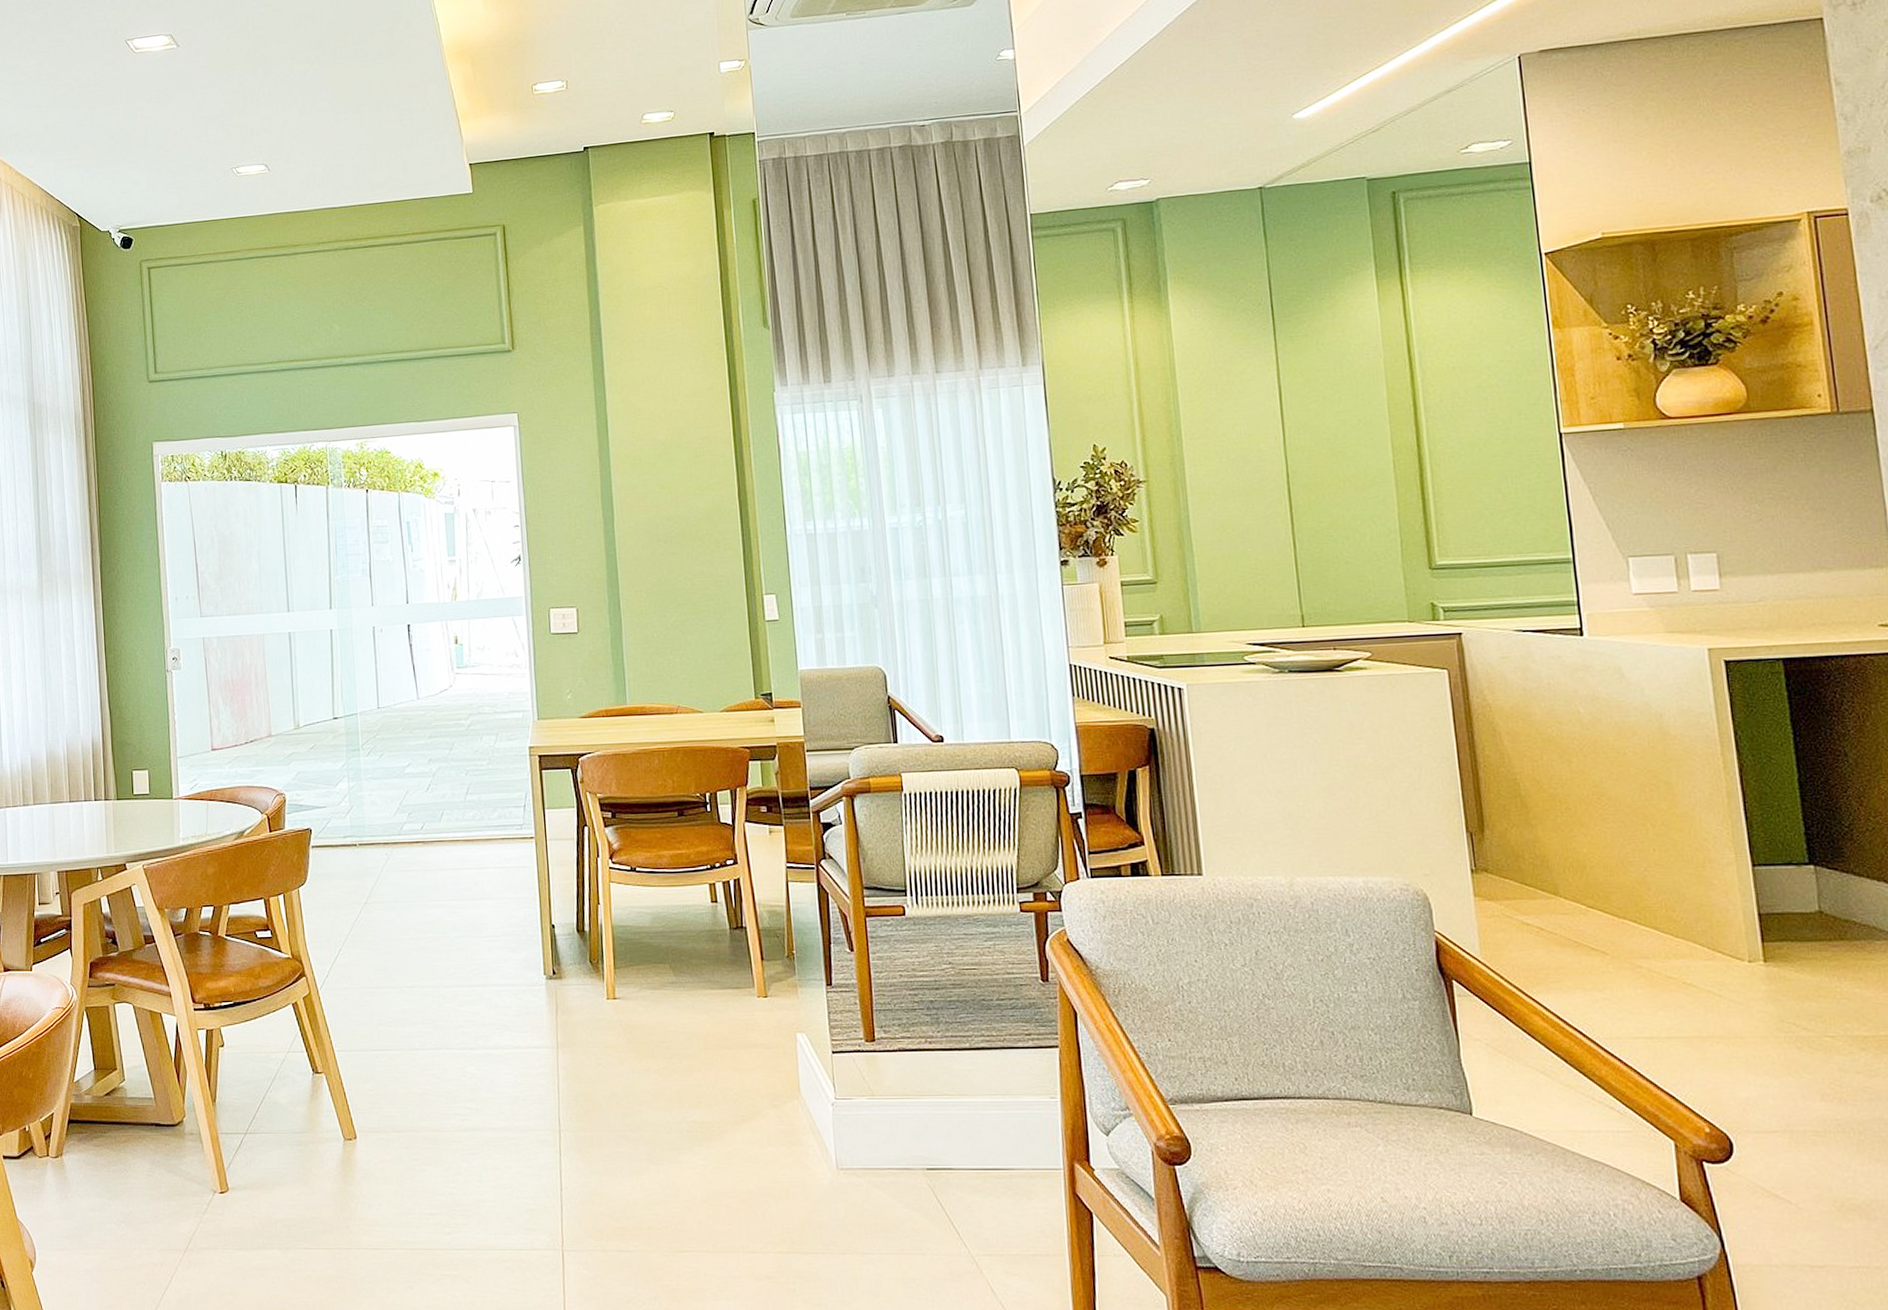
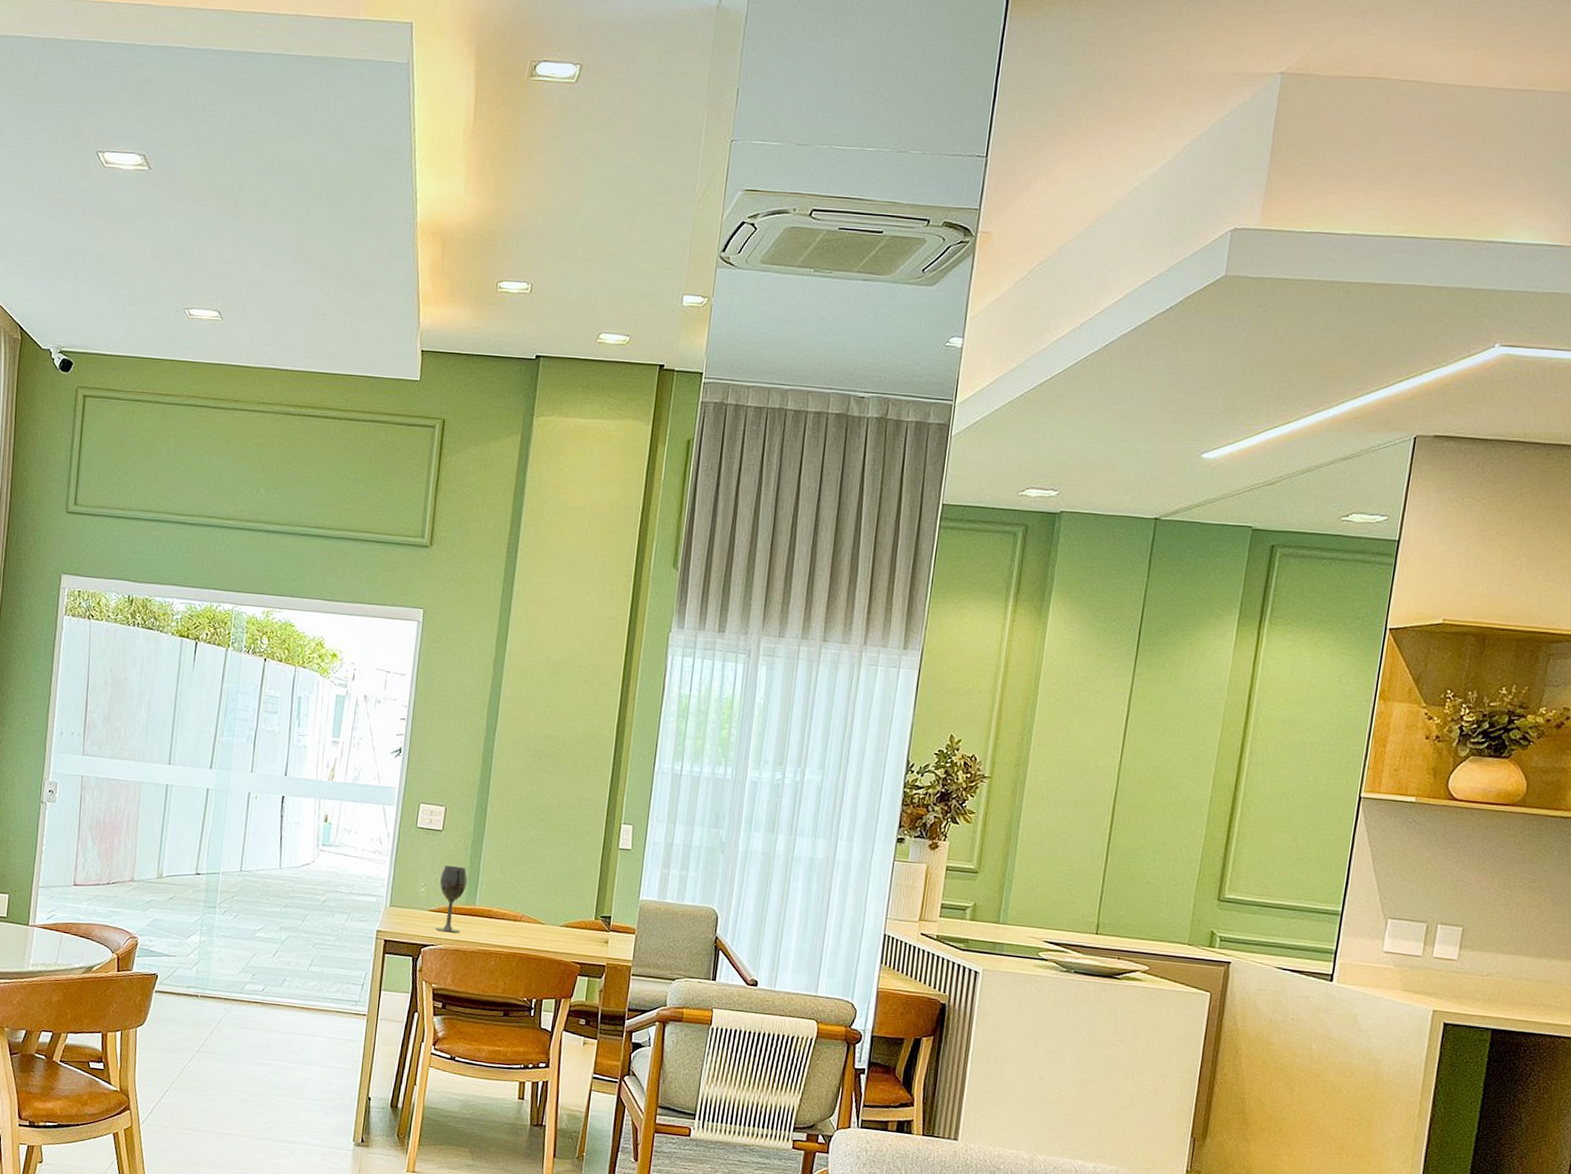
wine glass: none [585,667,616,738] -> present [435,865,468,933]

